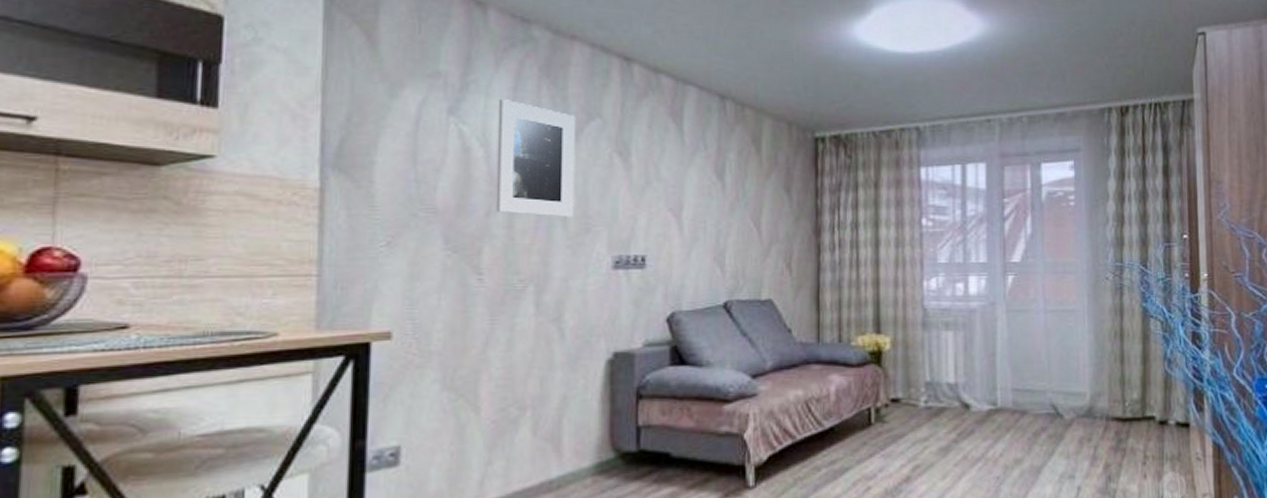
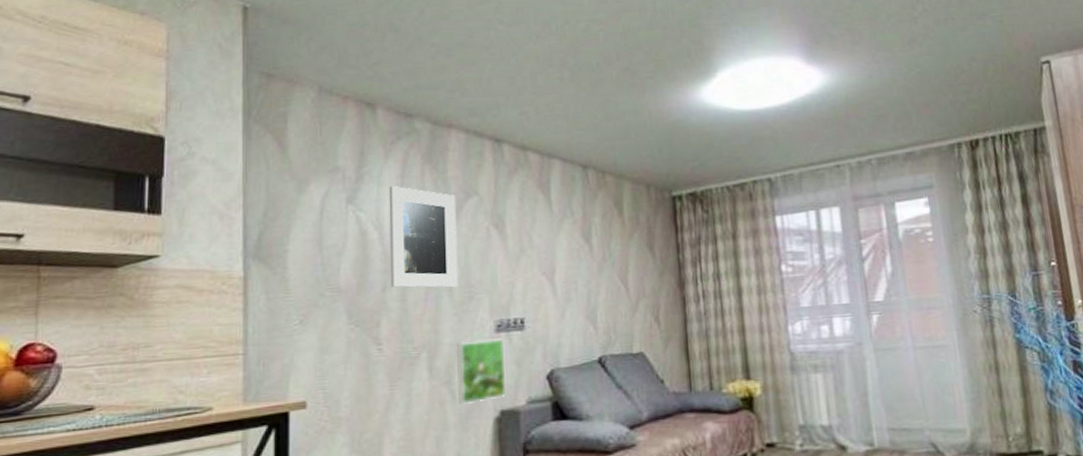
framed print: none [568,276,621,345] -> present [457,338,505,405]

